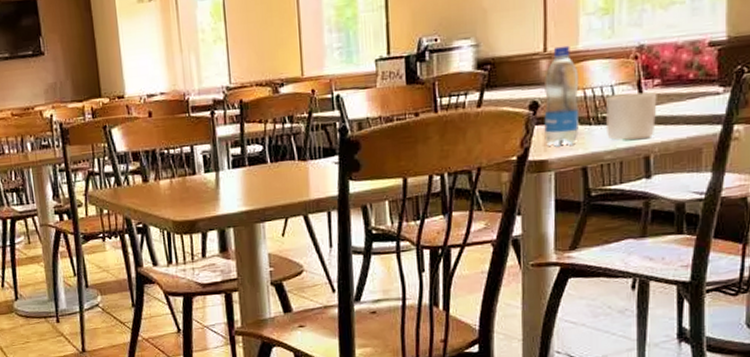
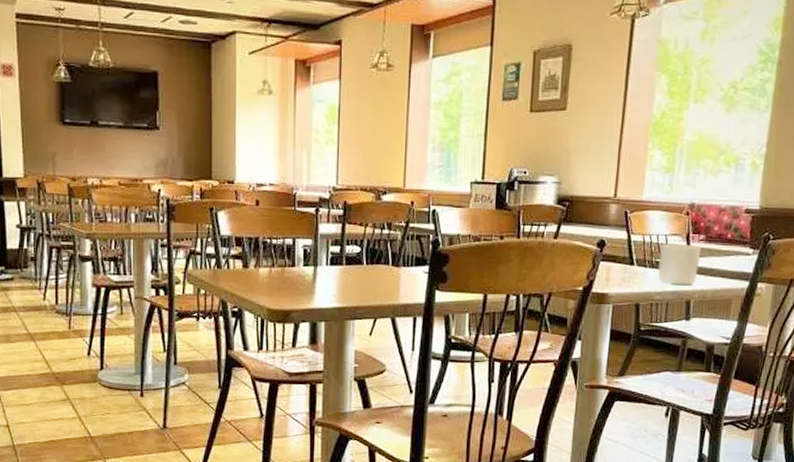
bottle: present [544,45,579,147] -> none [607,194,641,283]

